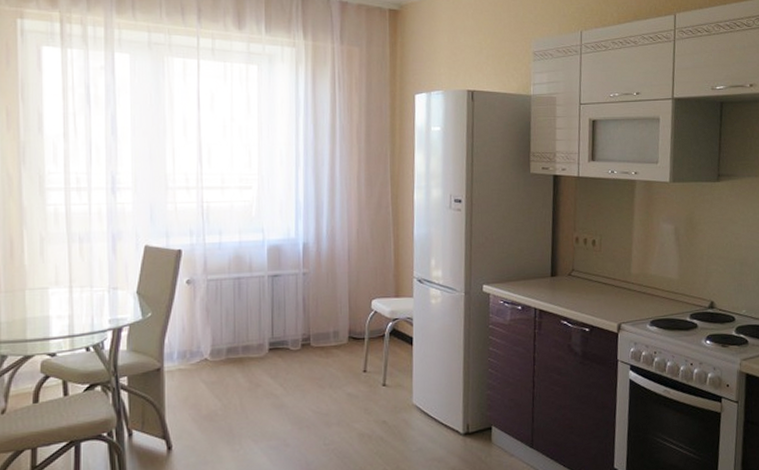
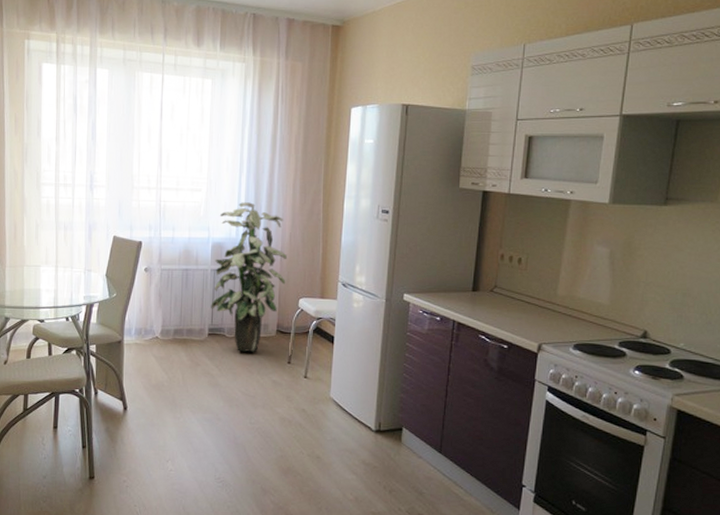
indoor plant: none [270,198,356,365] -> present [211,202,287,352]

